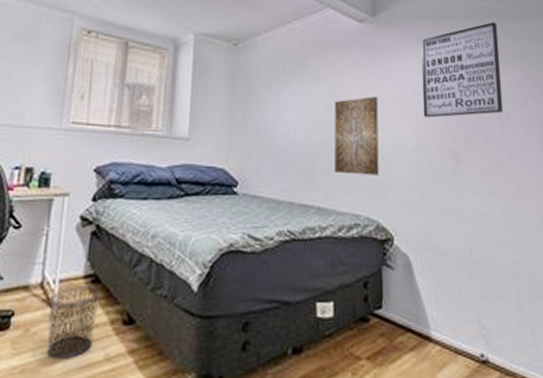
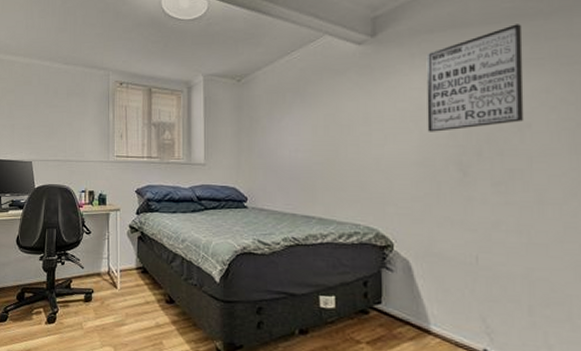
waste bin: present [47,284,101,359] -> none [114,274,149,323]
wall art: present [335,97,379,175] -> none [334,116,379,189]

